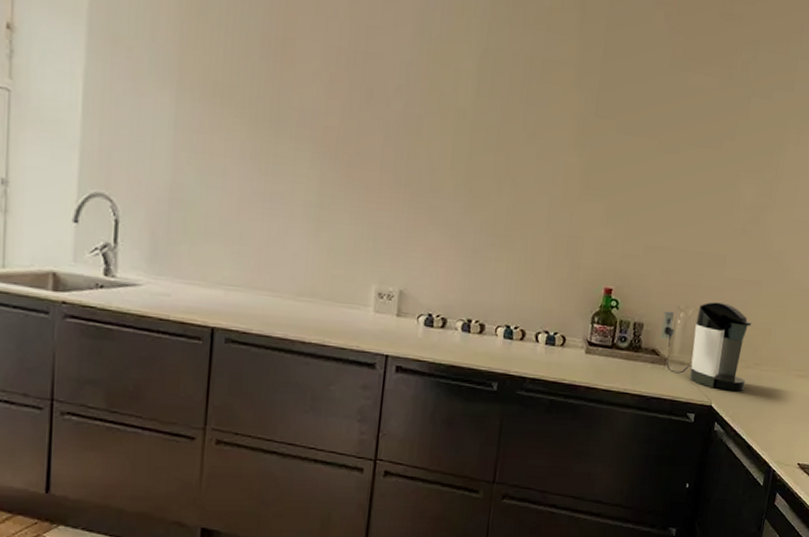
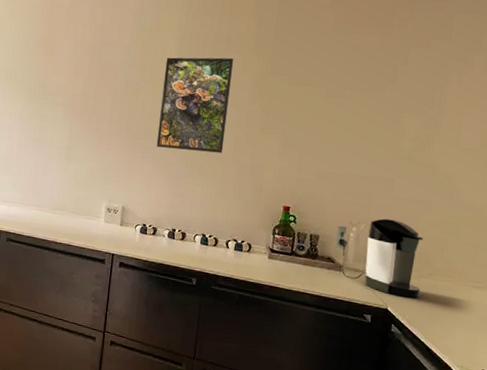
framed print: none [446,82,550,220] -> present [156,57,234,153]

